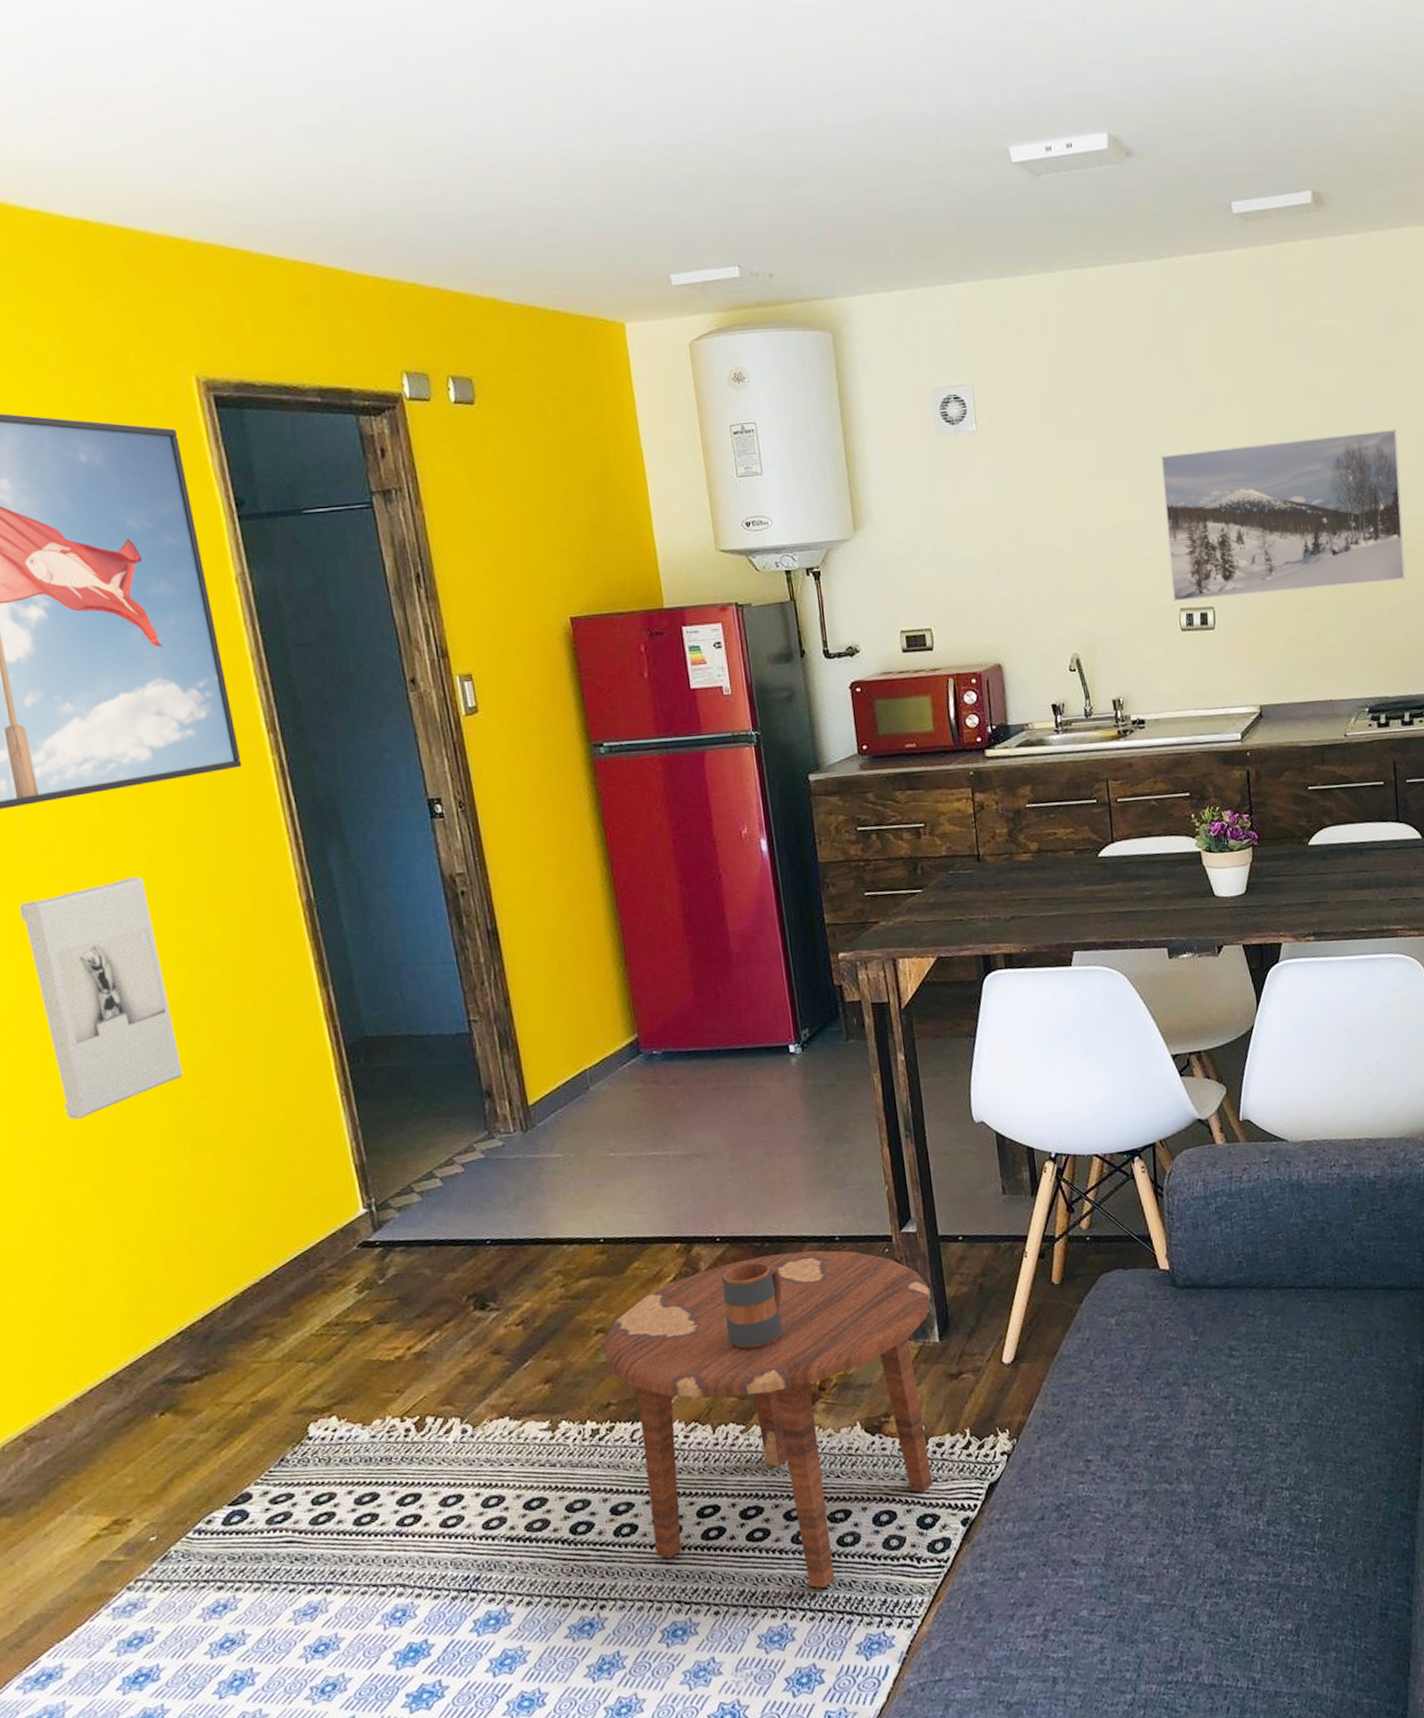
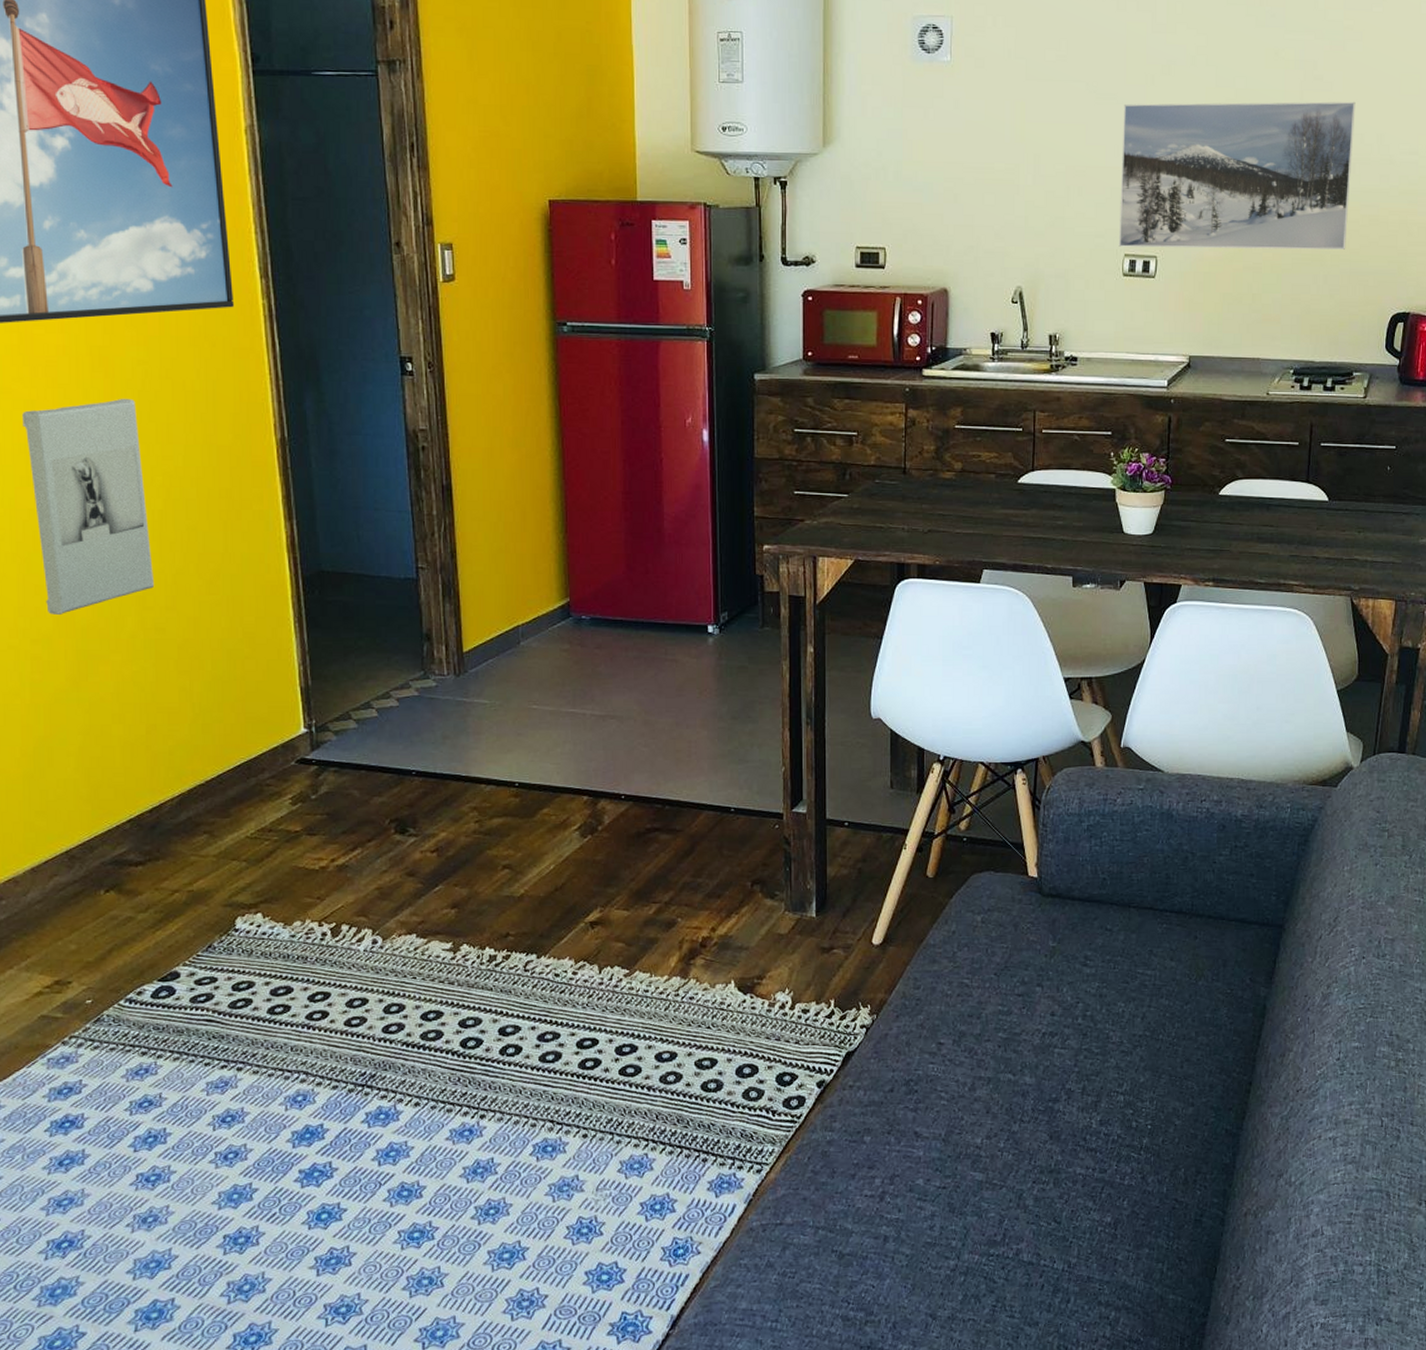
side table: present [602,1250,934,1589] -> none [507,817,813,1127]
mug: present [722,1262,783,1350] -> none [622,822,677,902]

